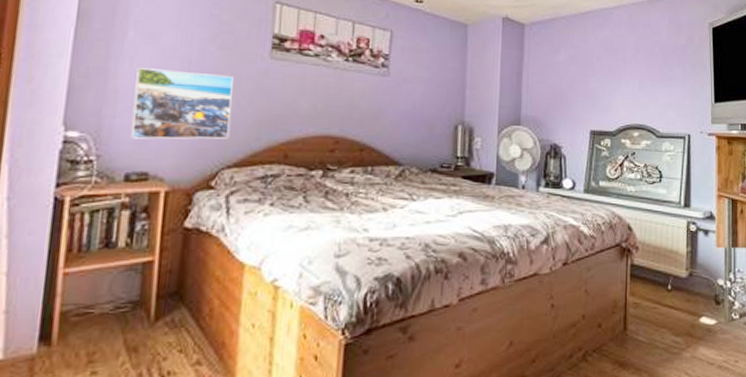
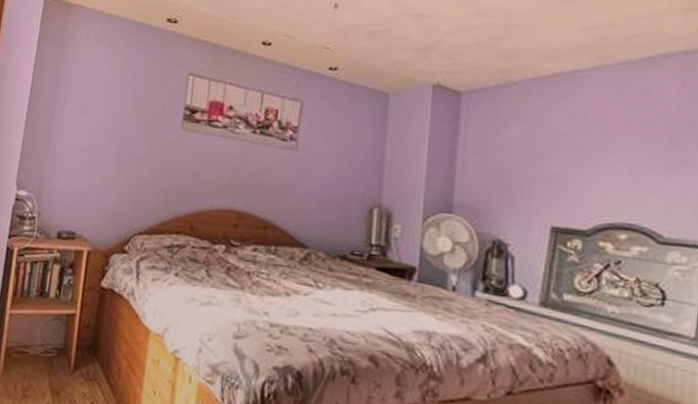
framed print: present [130,68,233,139] -> none [63,136,148,207]

